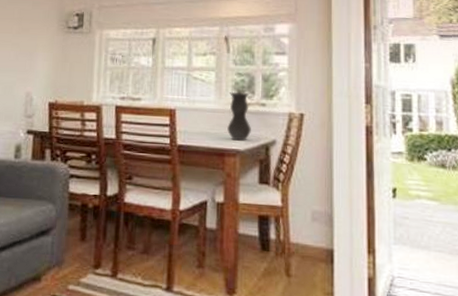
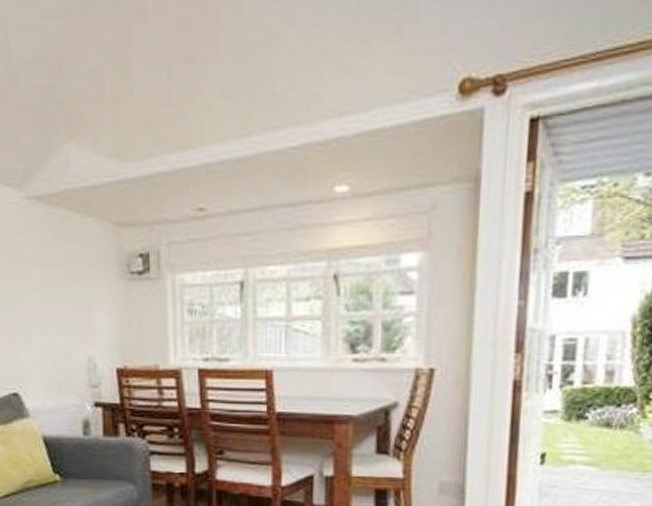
vase: present [226,91,251,141] -> none [336,345,367,405]

